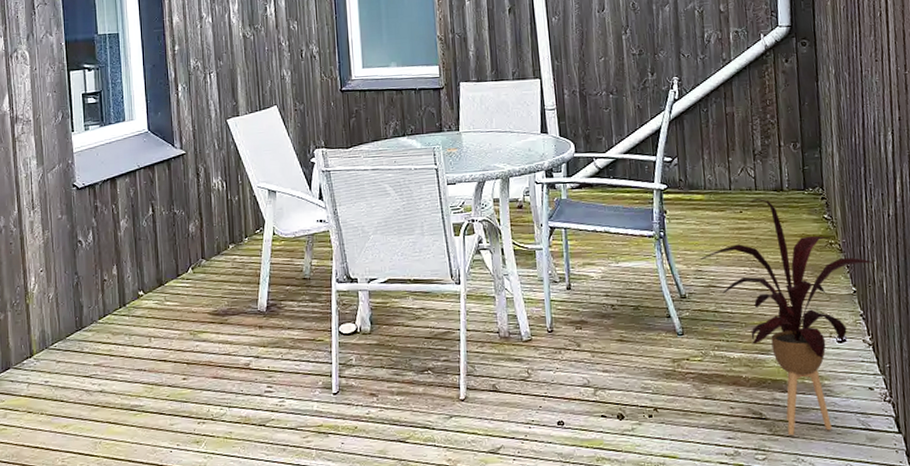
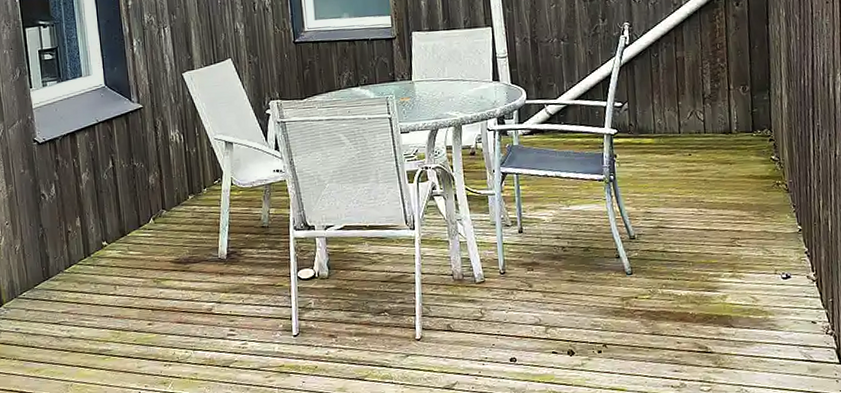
house plant: present [701,199,874,436] -> none [650,141,820,368]

